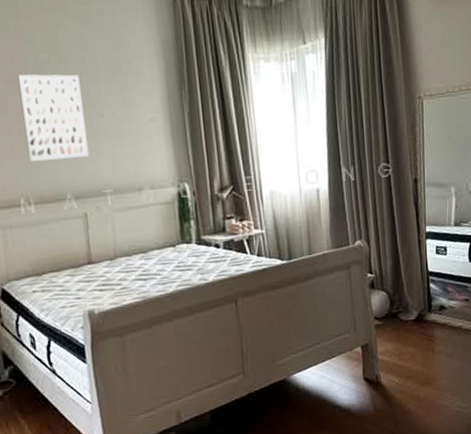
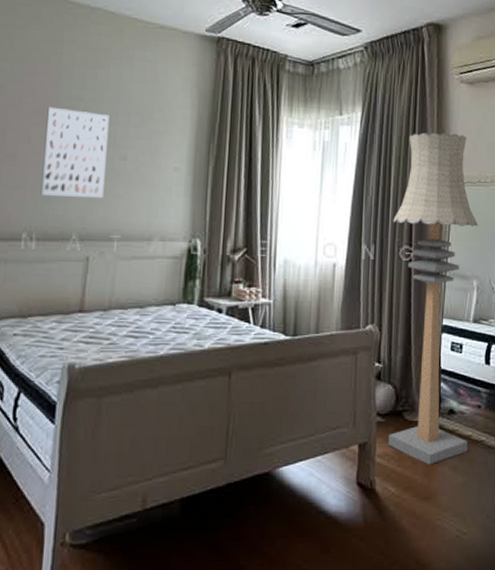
floor lamp: none [368,47,460,356] -> present [388,132,479,465]

